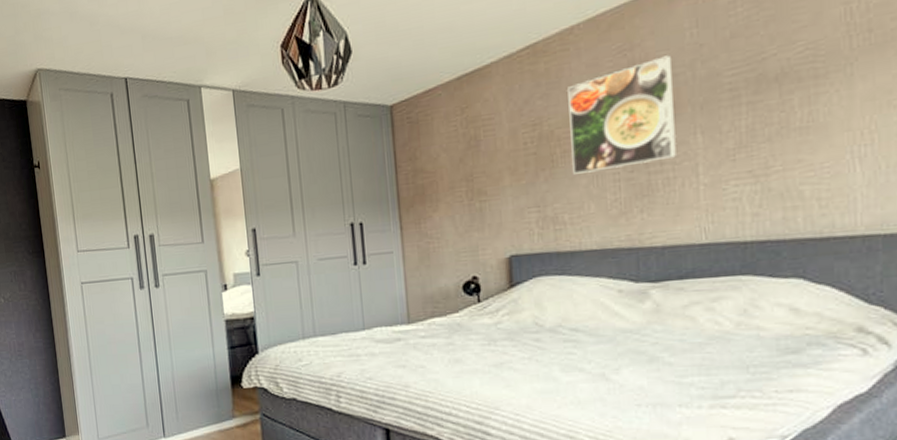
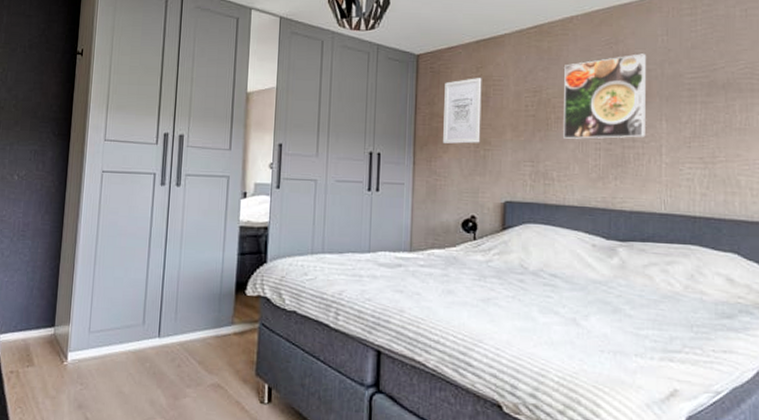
wall art: none [426,118,475,201] -> present [443,77,482,144]

